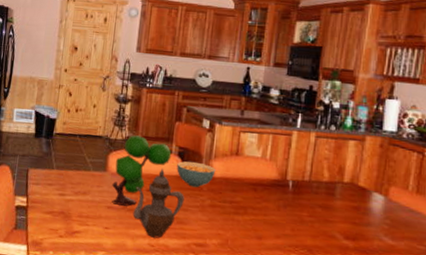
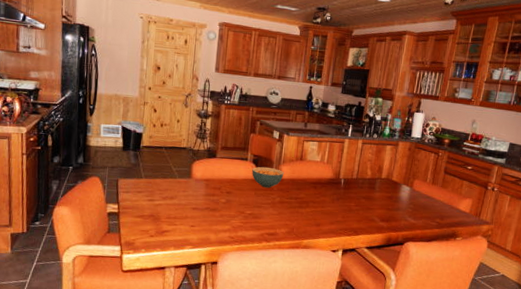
plant: present [111,135,172,206] -> none [195,146,248,207]
teapot: present [133,169,185,239] -> none [215,174,259,232]

